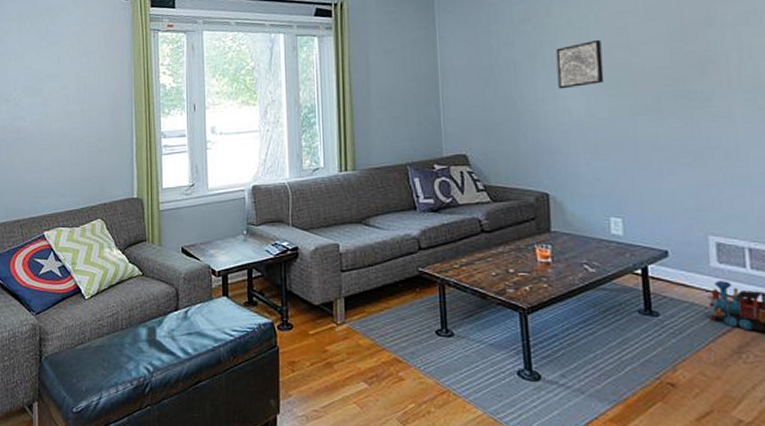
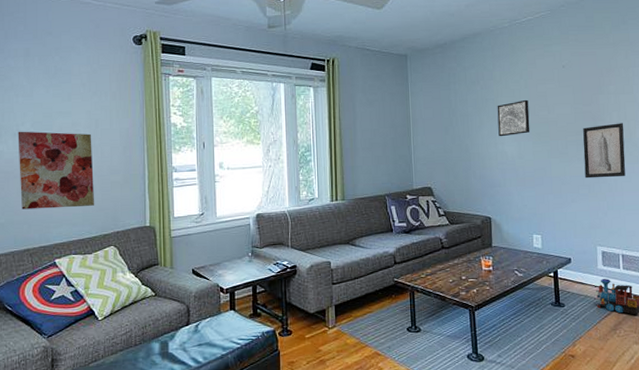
wall art: none [10,96,83,179] -> present [18,131,95,210]
wall art: none [684,65,753,143] -> present [583,123,626,179]

